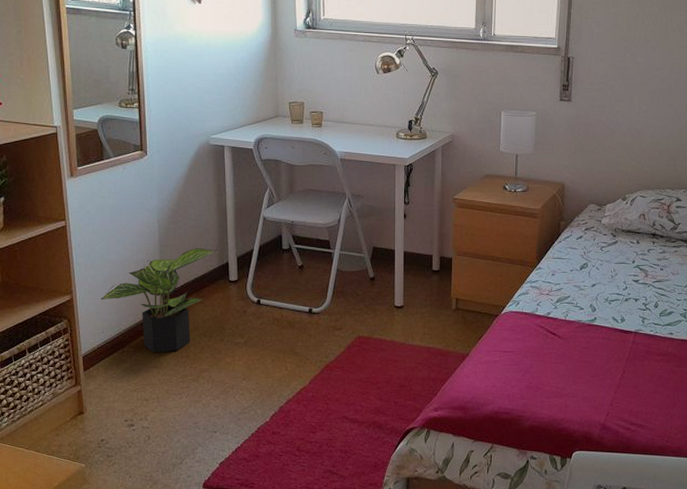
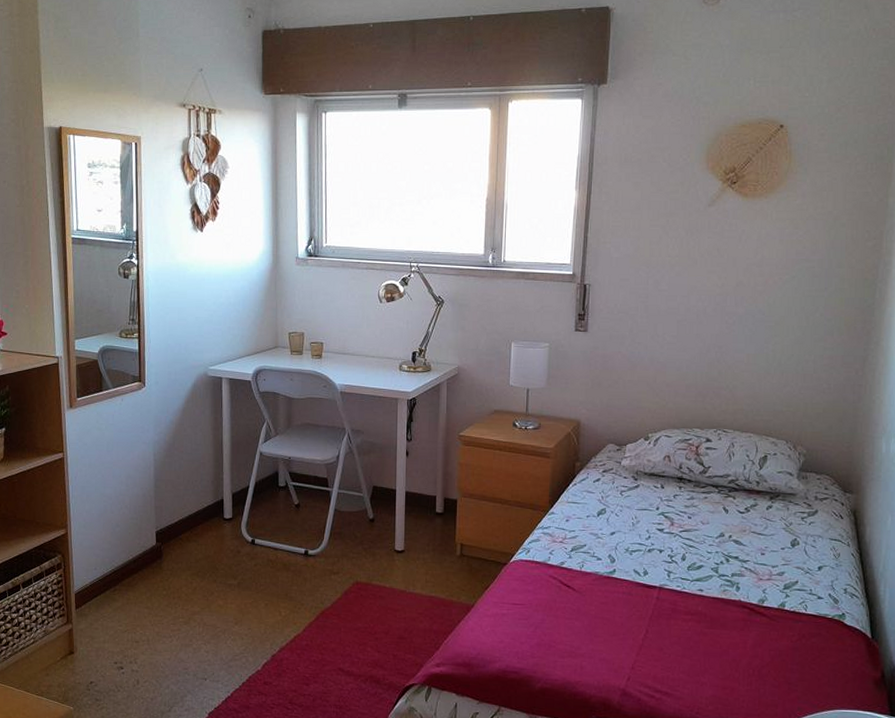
potted plant: present [101,248,218,353] -> none [95,483,213,592]

